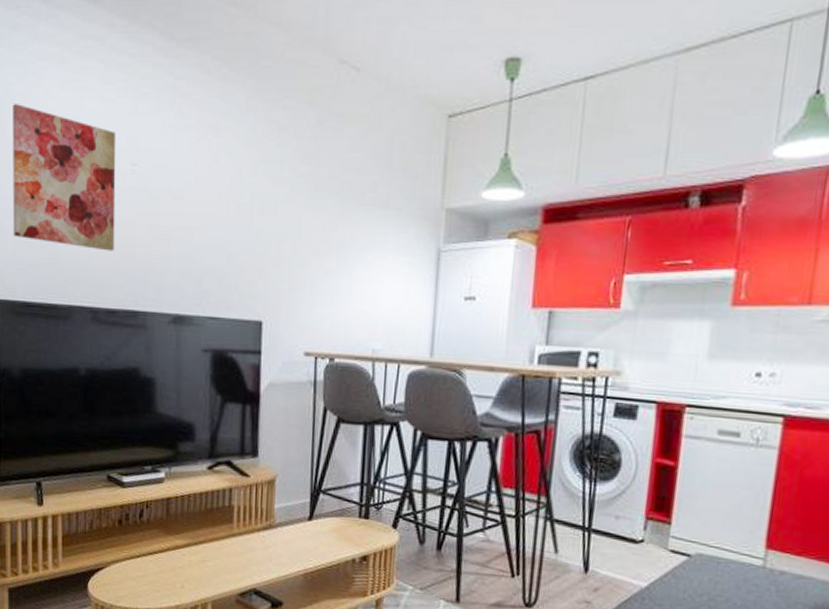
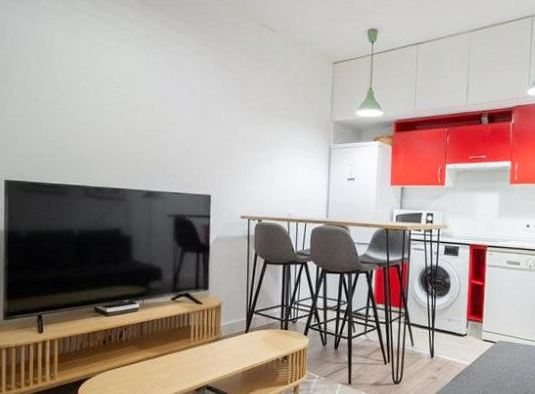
wall art: present [13,104,116,251] -> none [23,42,104,146]

